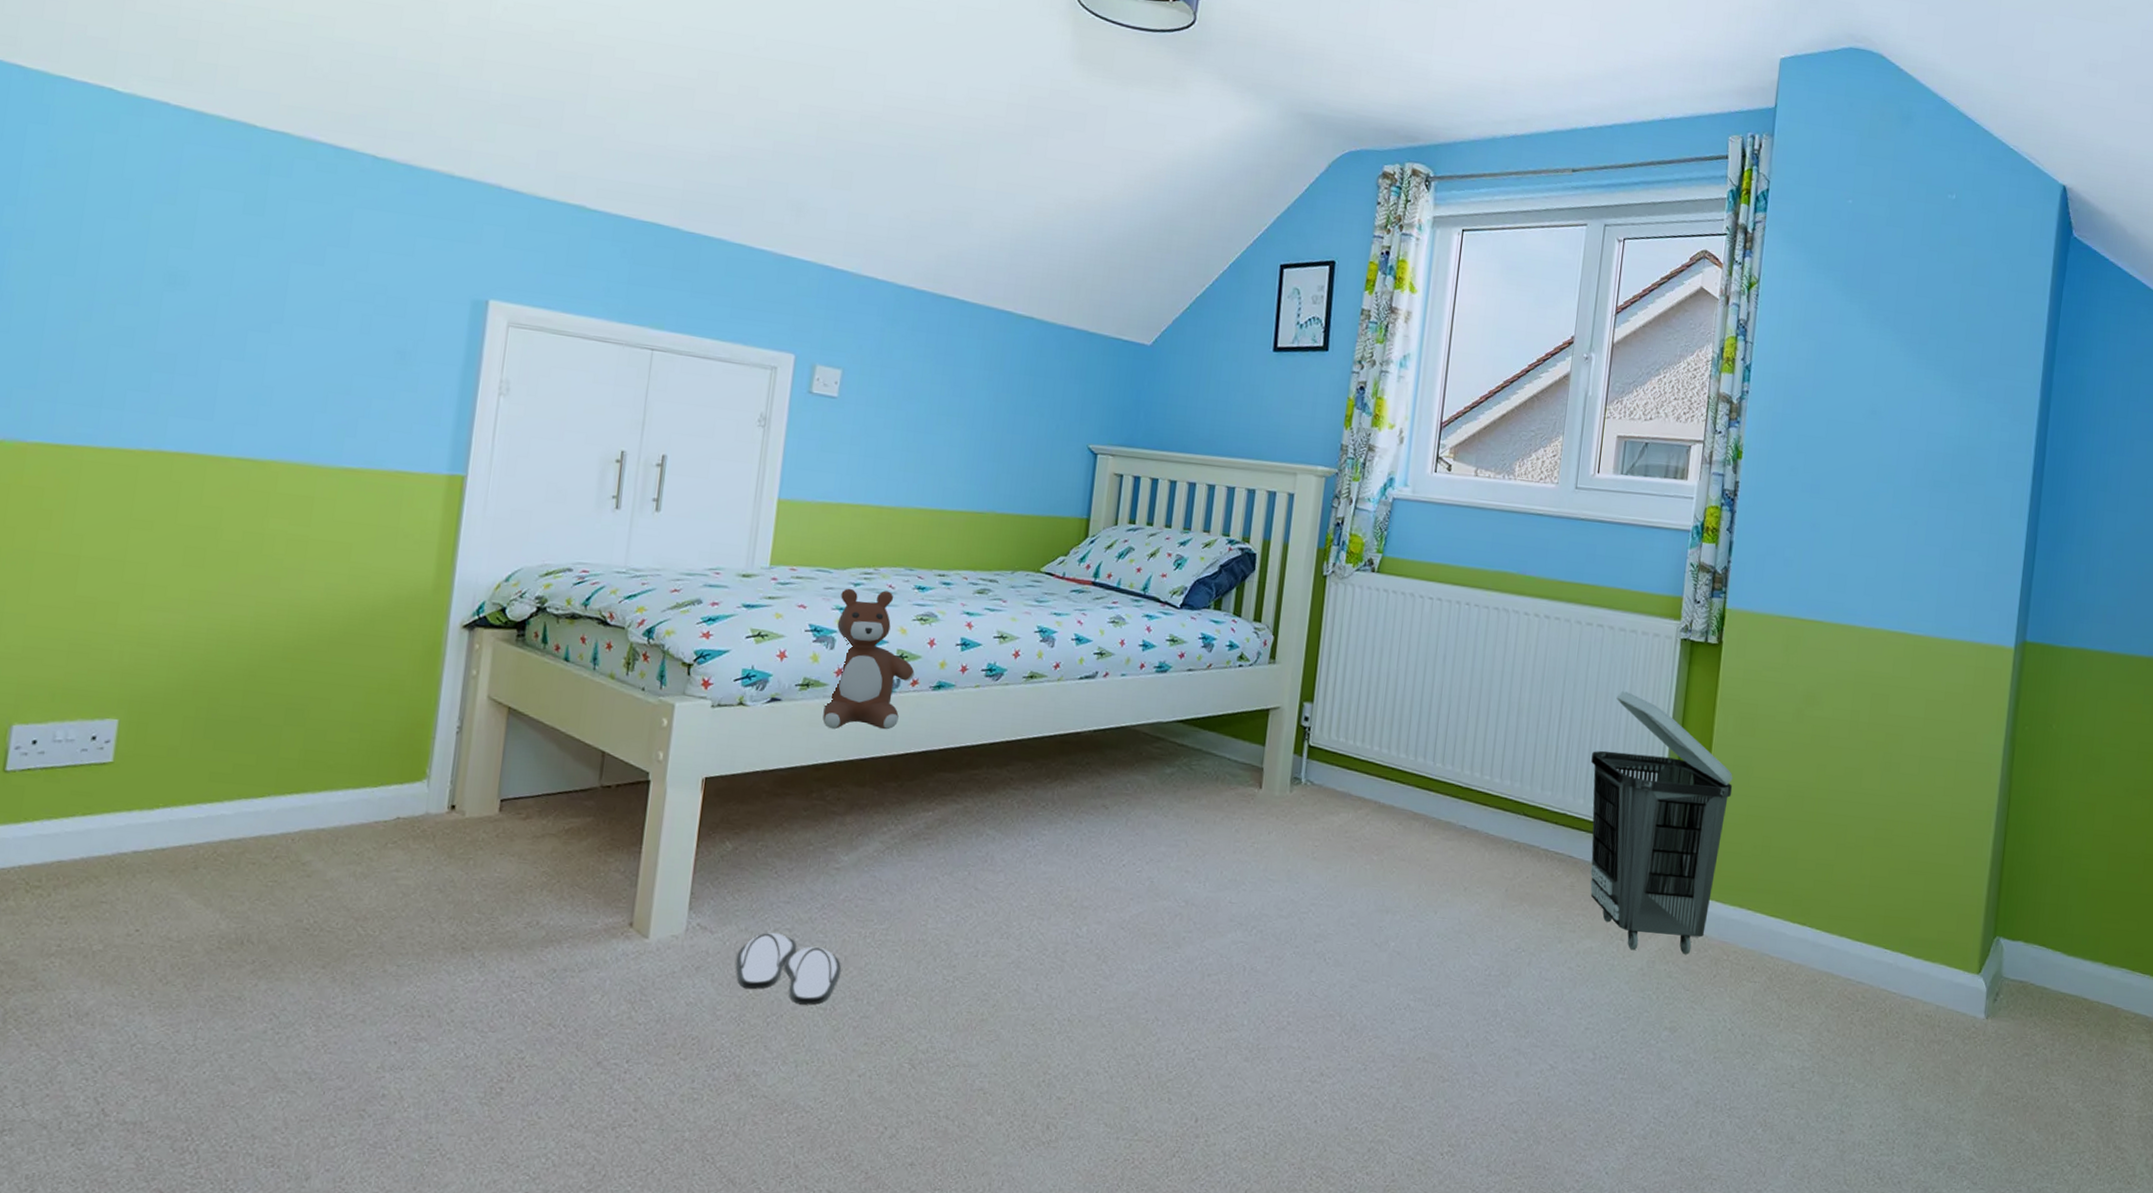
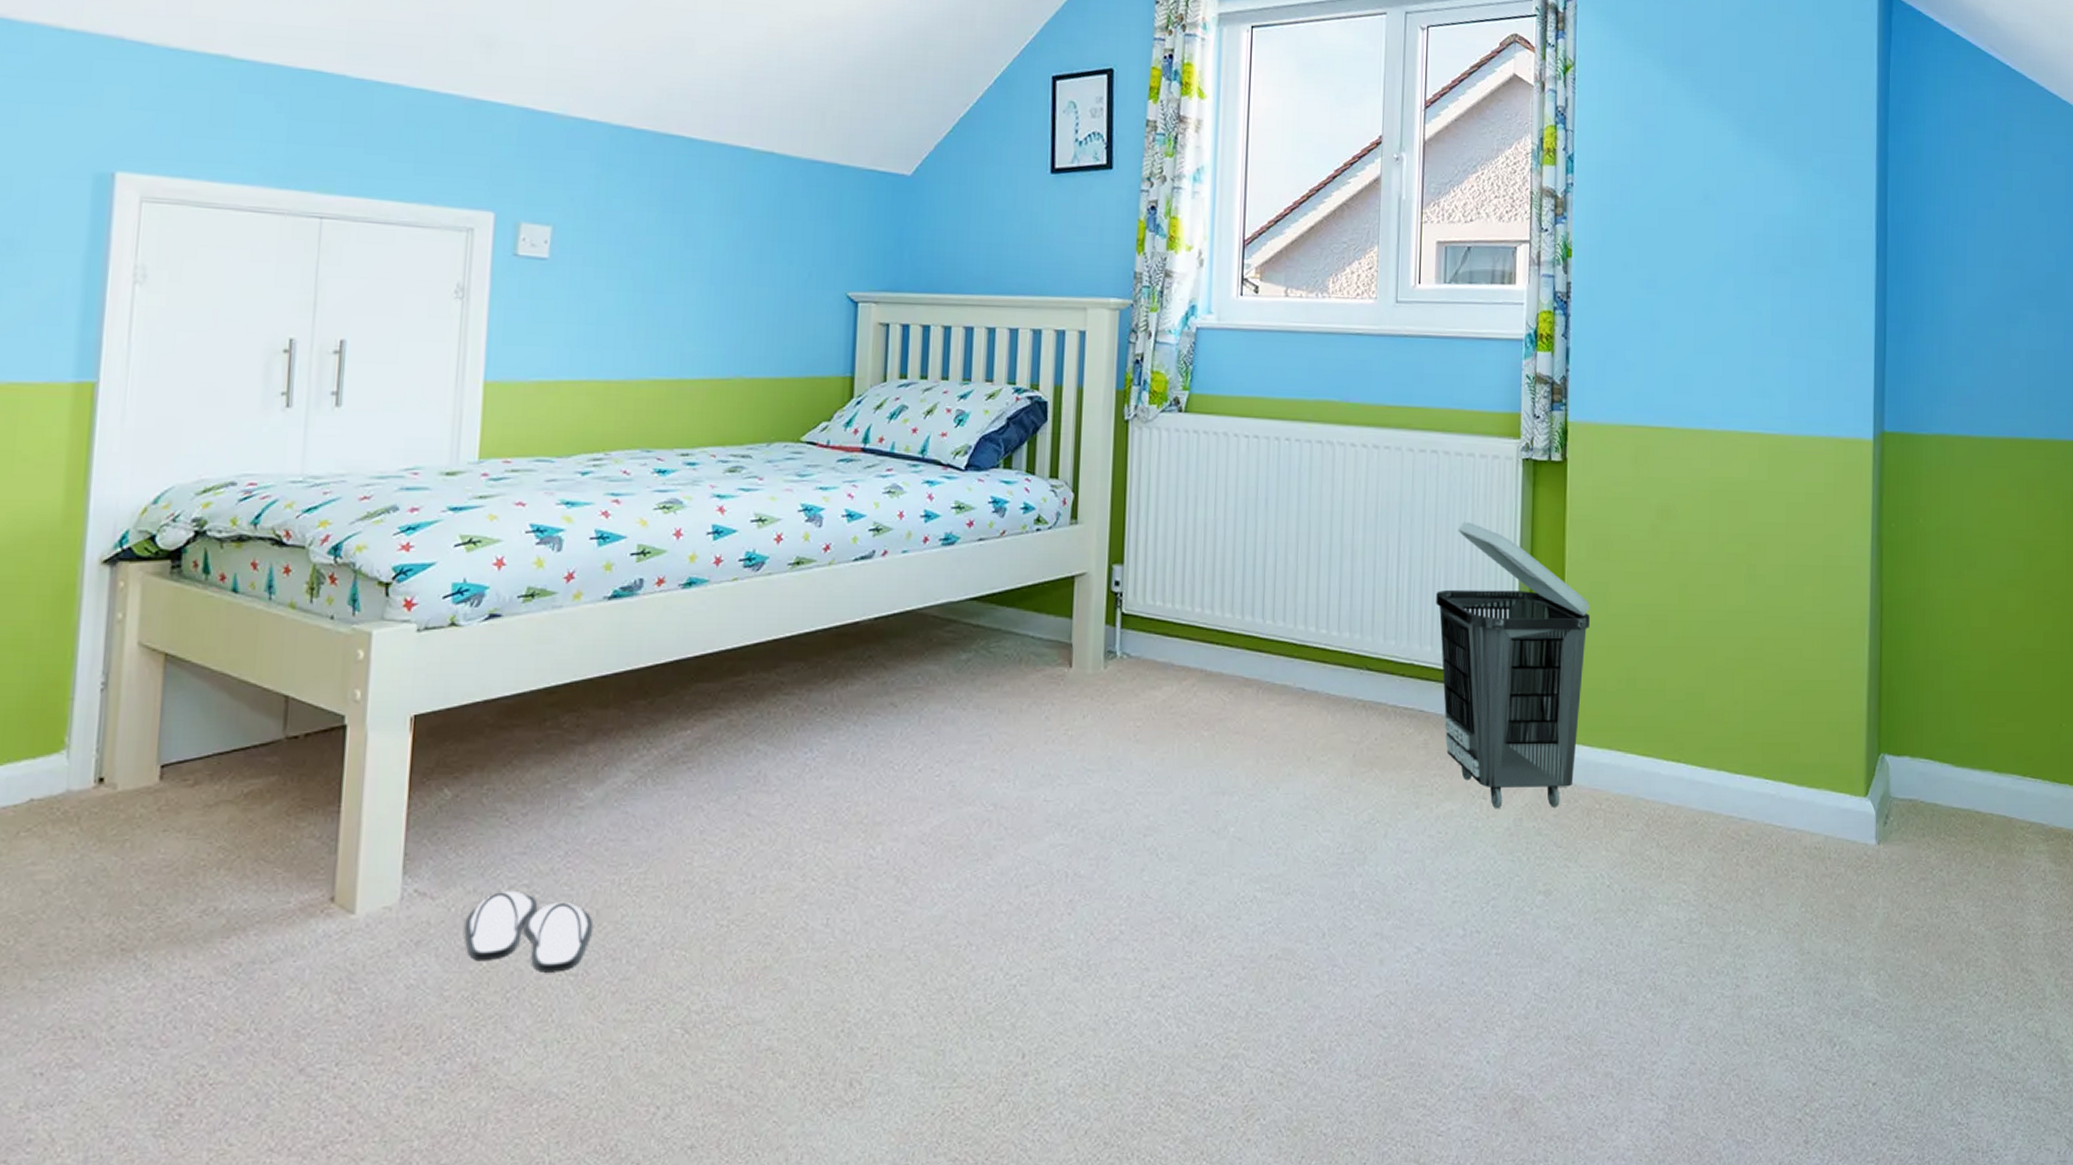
teddy bear: present [822,588,915,730] -> none [552,478,660,645]

